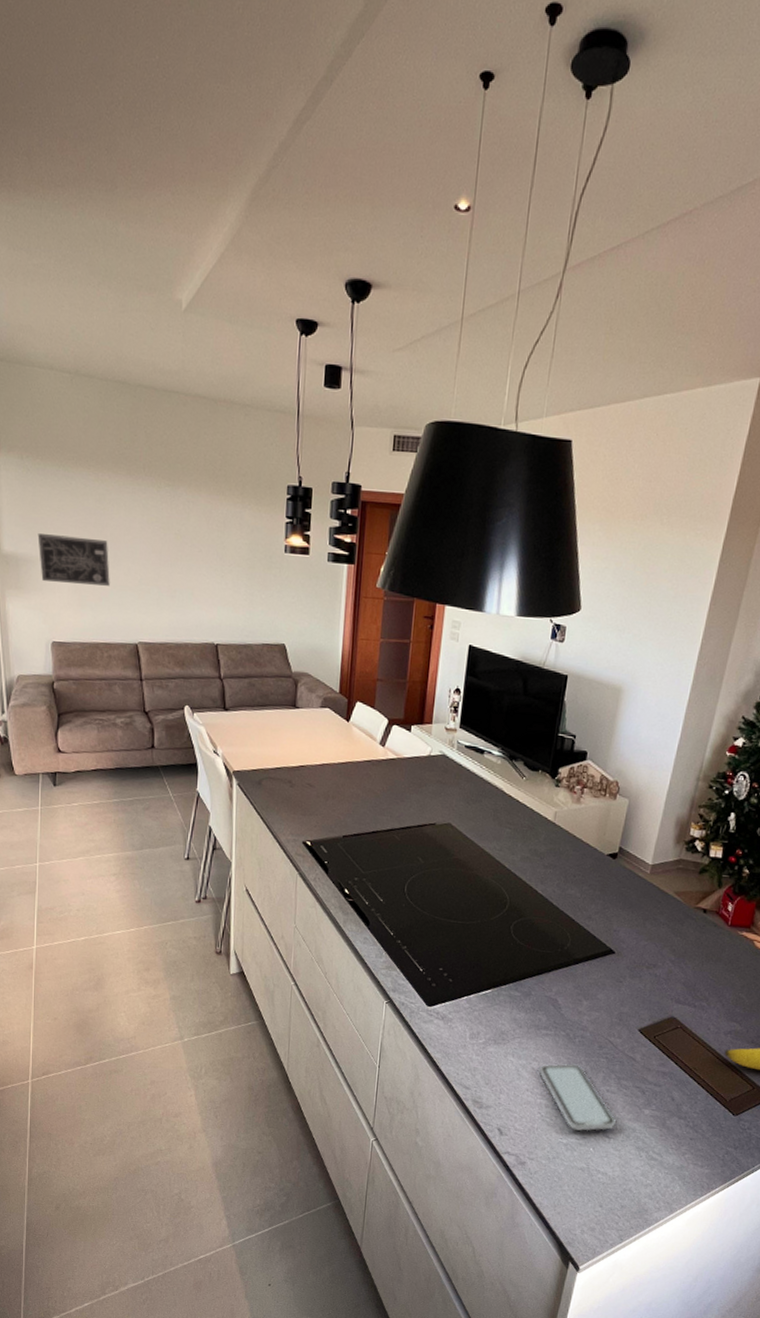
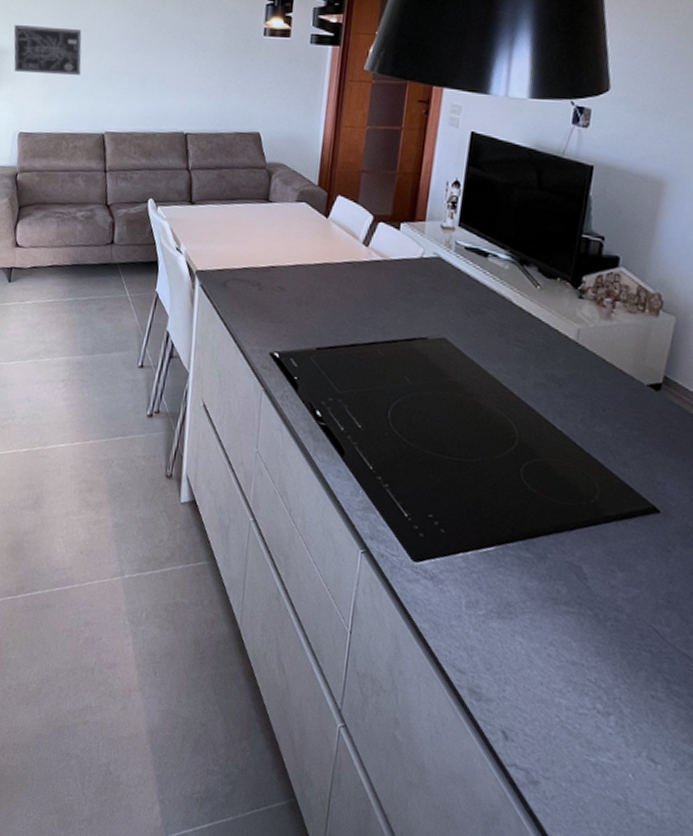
smartphone: present [538,1063,616,1131] -> none [557,652,664,752]

